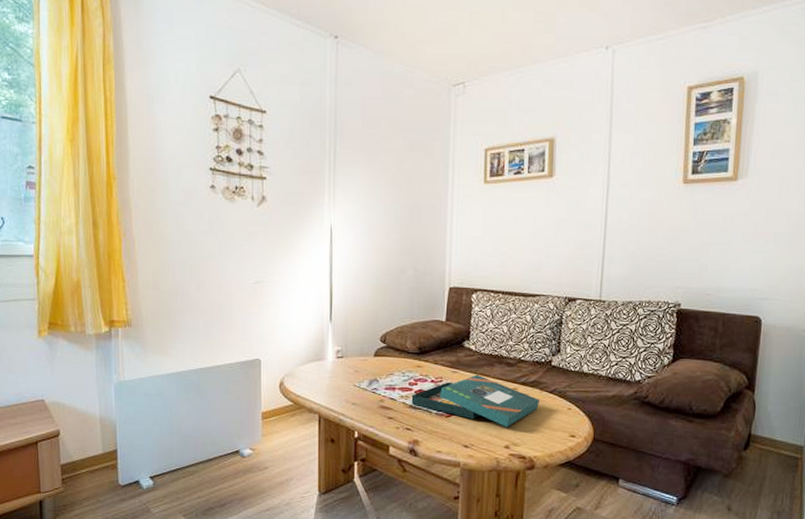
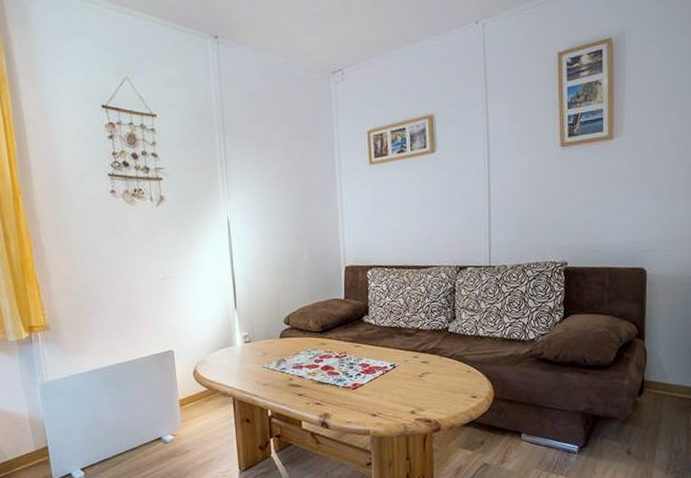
board game: present [411,374,539,427] -> none [318,346,440,394]

